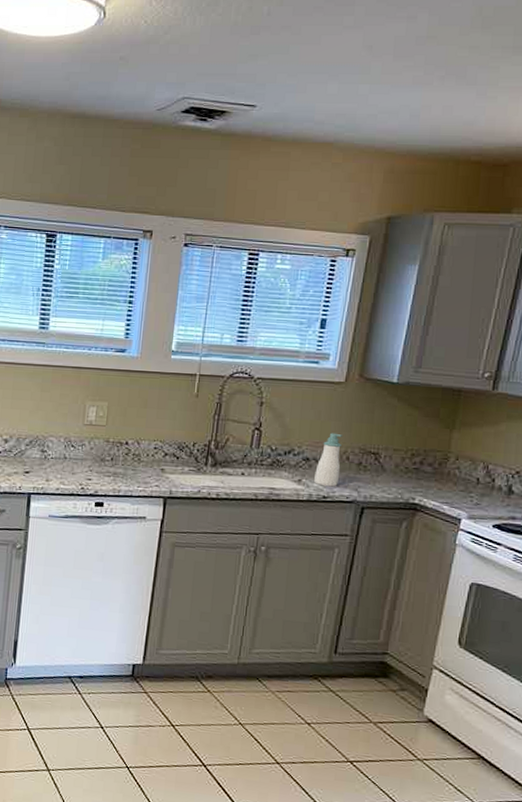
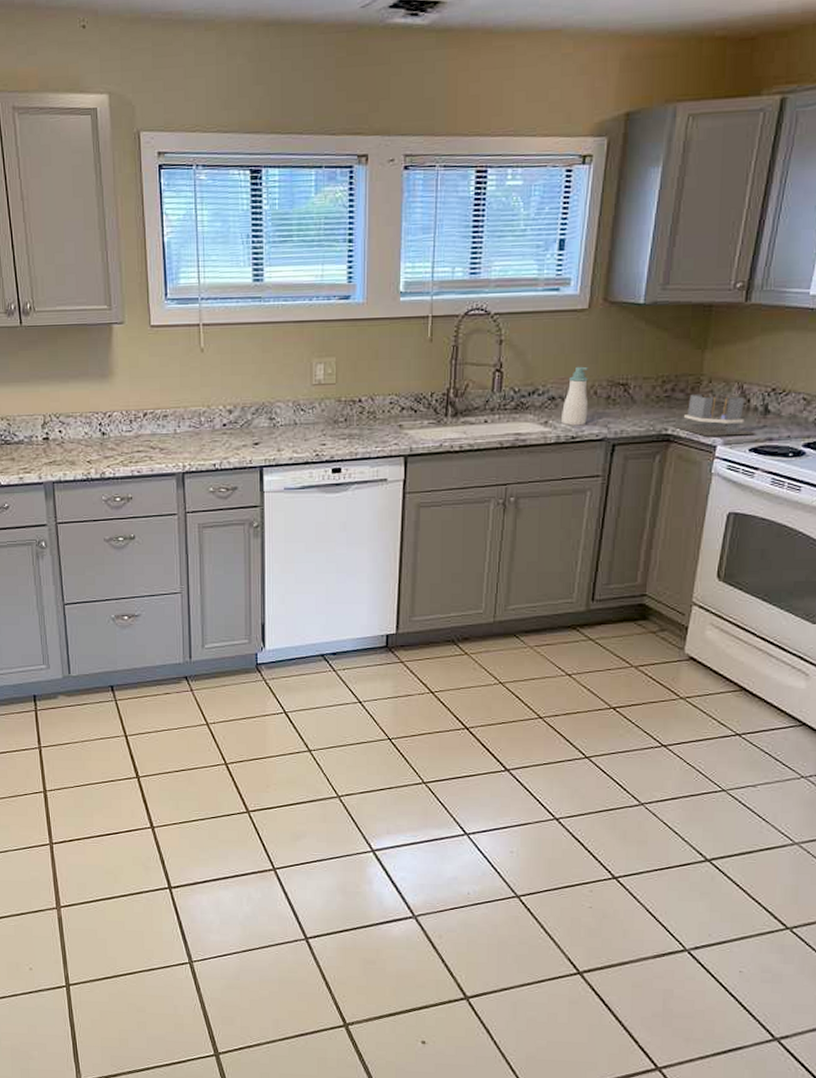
utensil holder: none [418,469,499,512] -> present [671,393,755,437]

